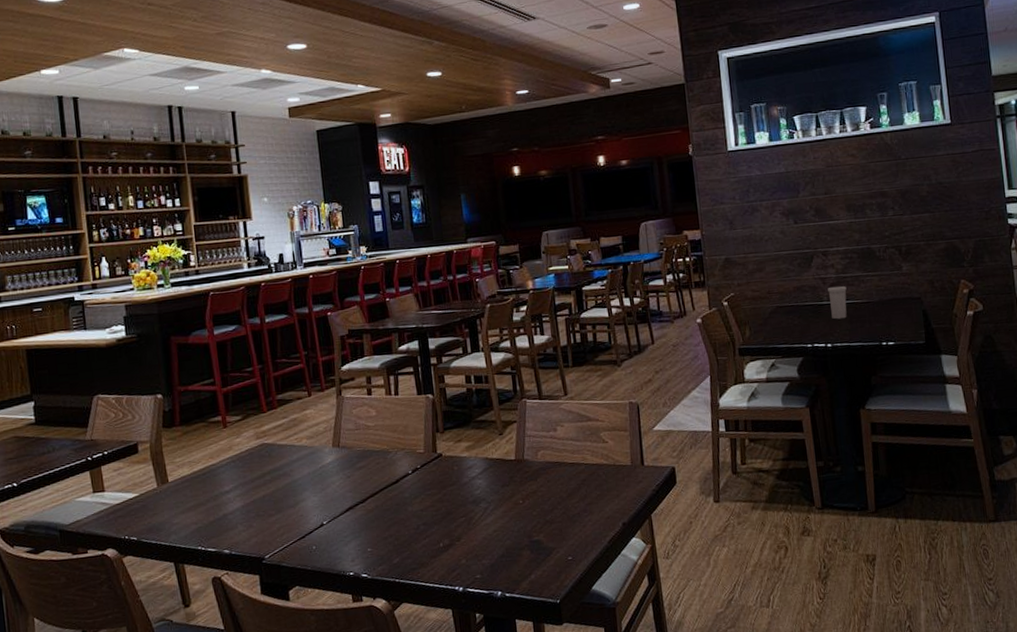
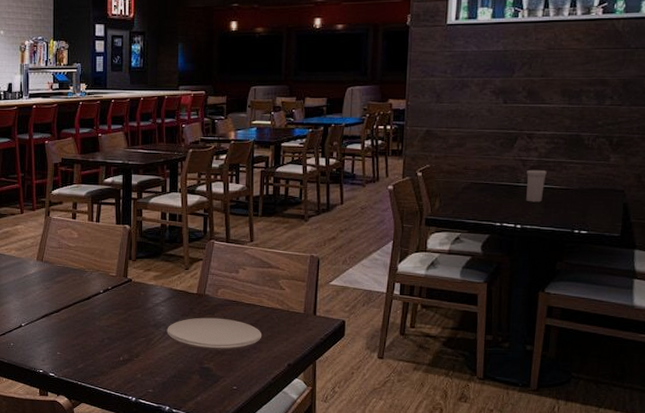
plate: none [487,482,592,520] -> present [167,317,262,350]

